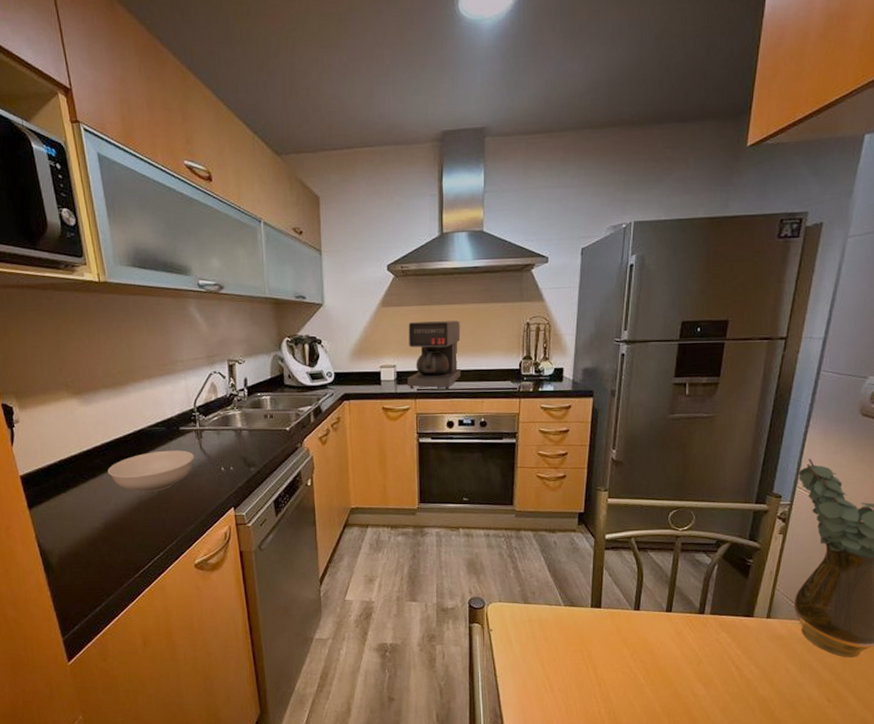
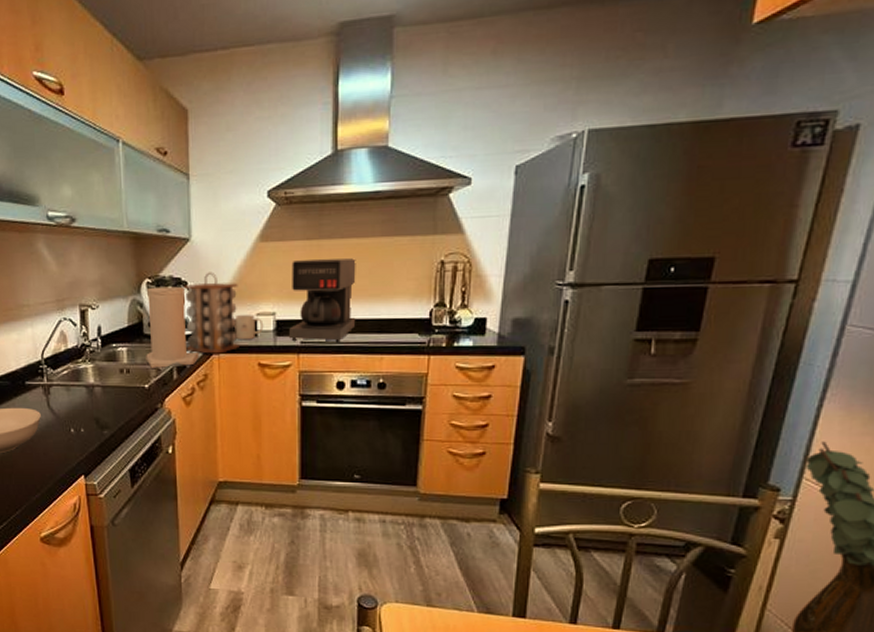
paper towel: none [287,344,333,413] -> present [146,286,199,368]
spice rack: none [318,331,366,401] -> present [183,272,239,354]
mug: none [362,366,387,389] -> present [234,314,264,340]

